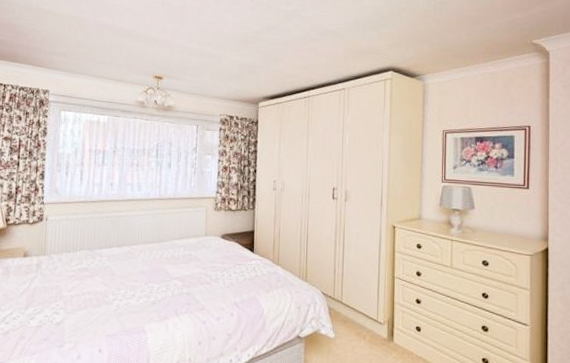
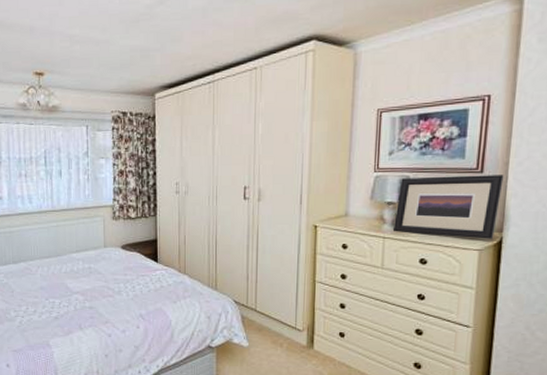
picture frame: none [460,189,545,246] -> present [394,175,504,239]

